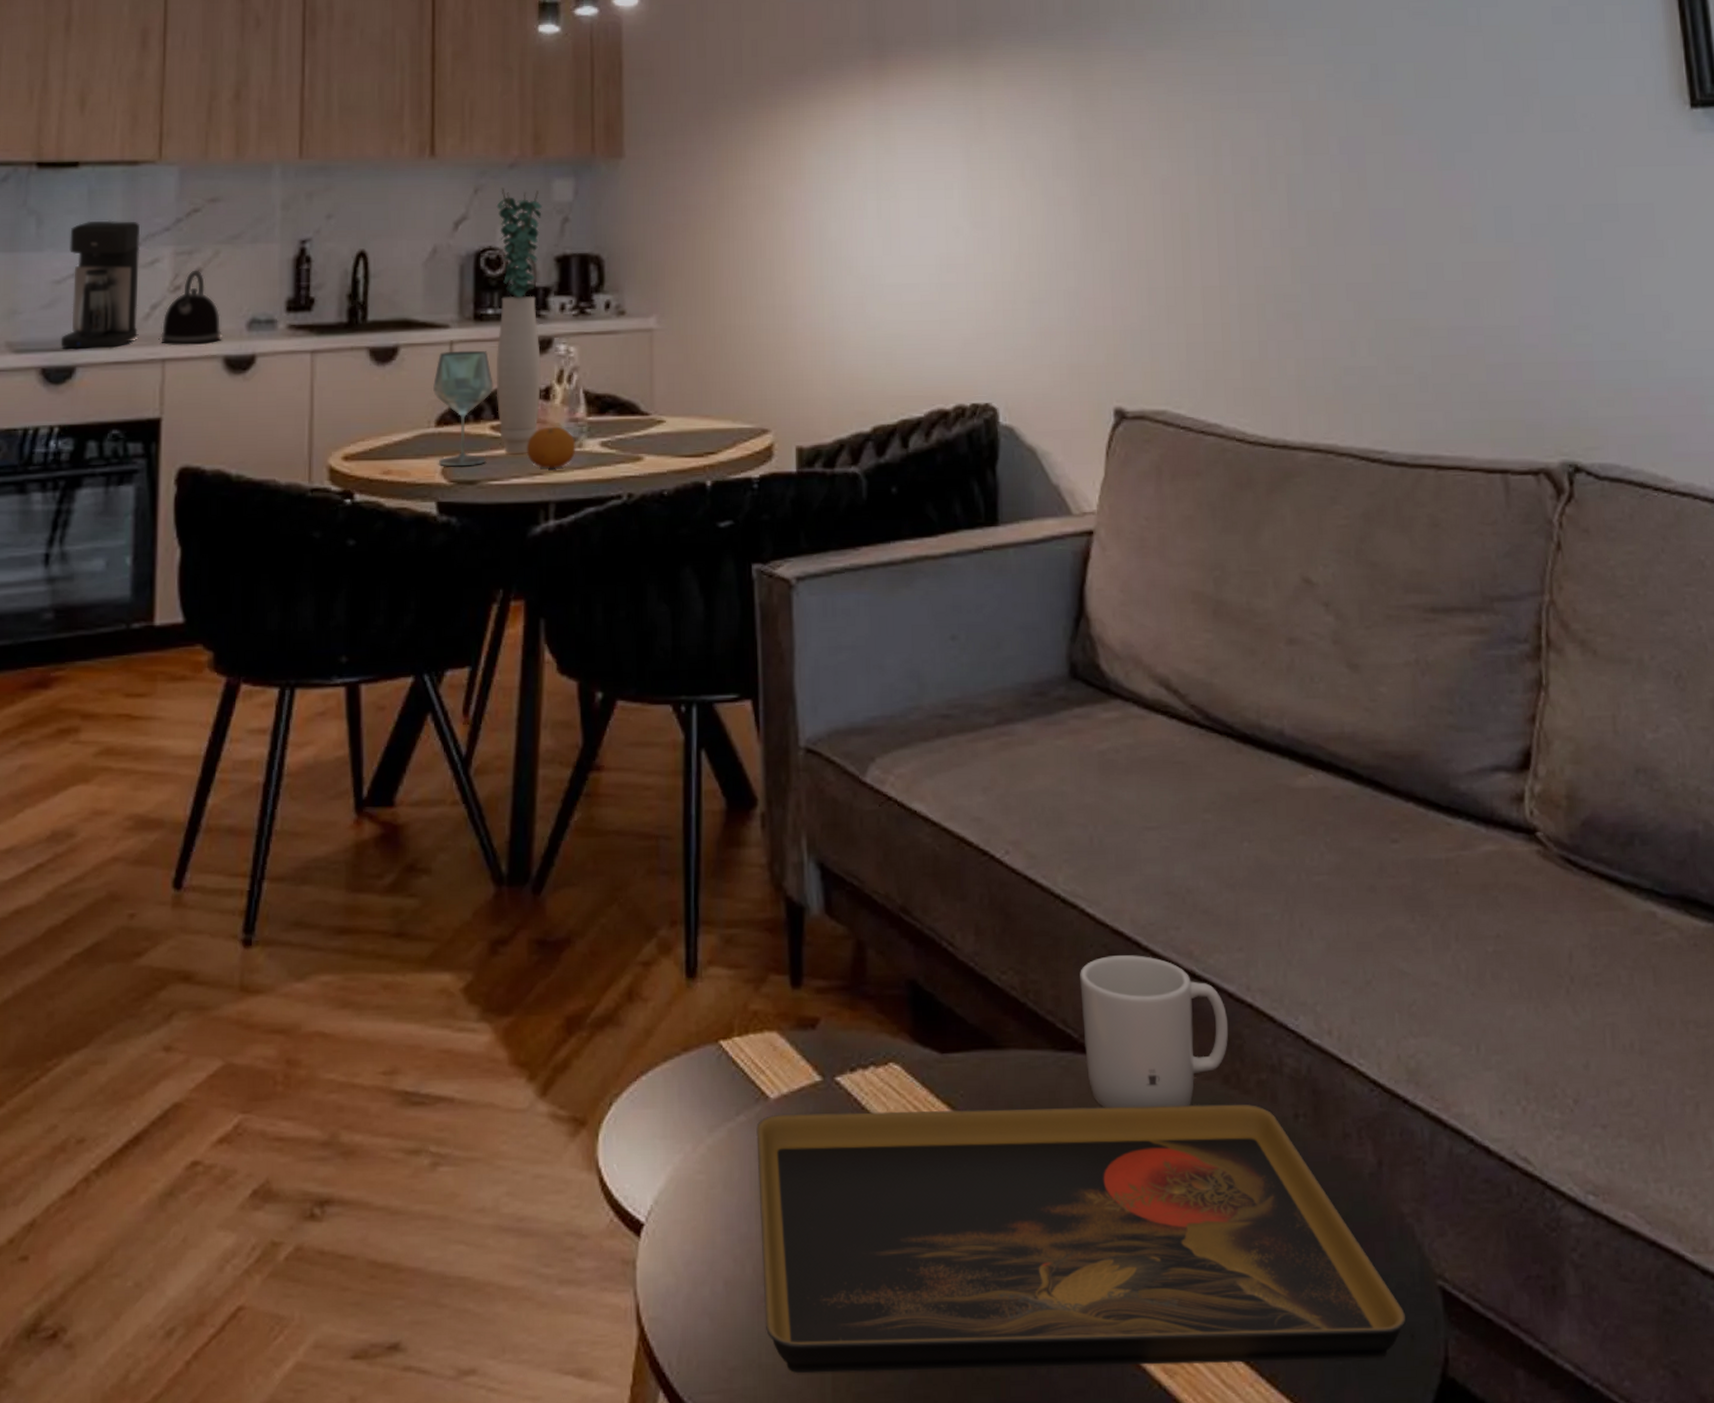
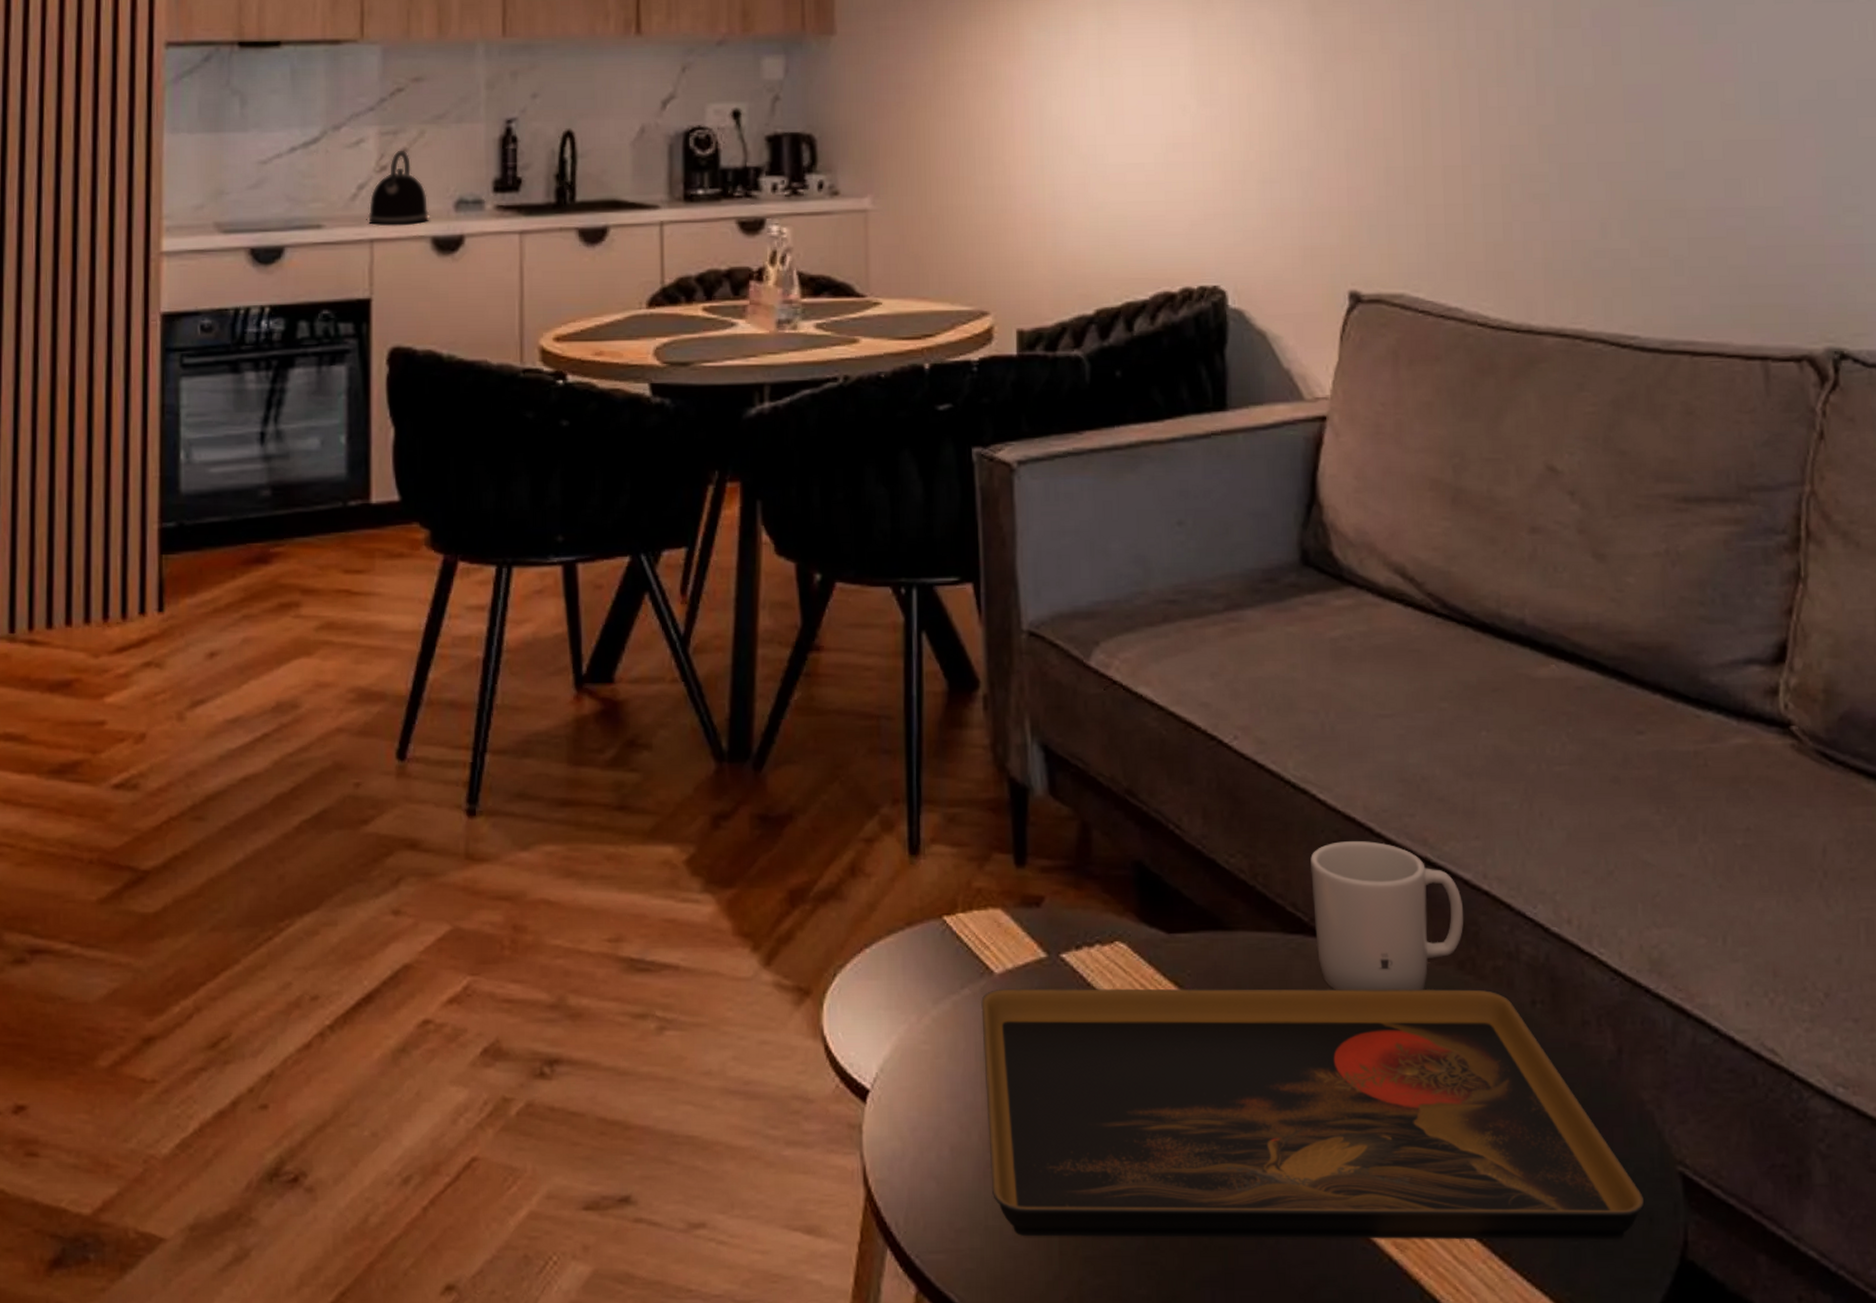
coffee maker: present [60,220,141,350] -> none [268,100,345,230]
wine glass: present [433,350,493,466] -> none [644,231,705,347]
vase: present [496,188,542,455] -> none [705,66,754,336]
fruit: present [526,426,576,469] -> none [740,308,790,351]

